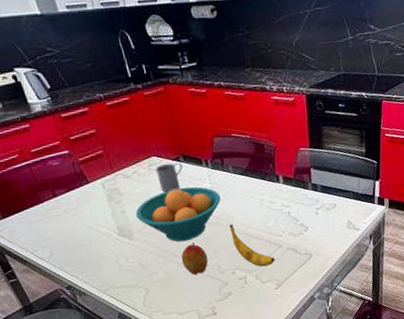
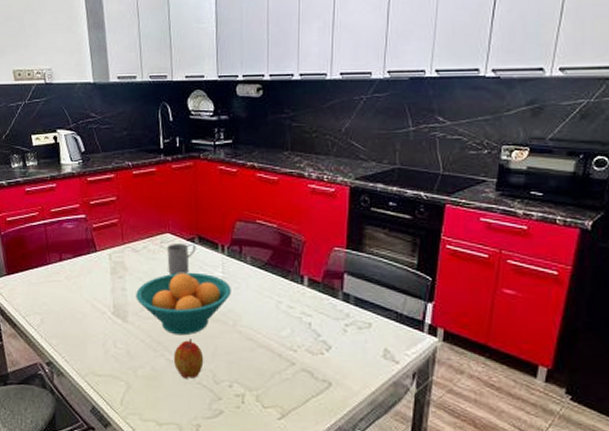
banana: present [229,224,275,267] -> none [235,324,283,387]

